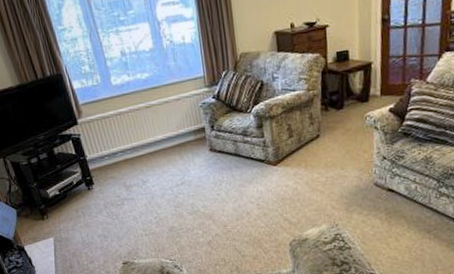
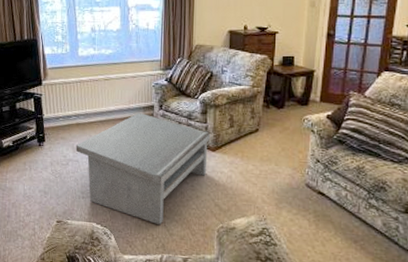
coffee table: none [128,137,272,250] -> present [75,112,211,226]

